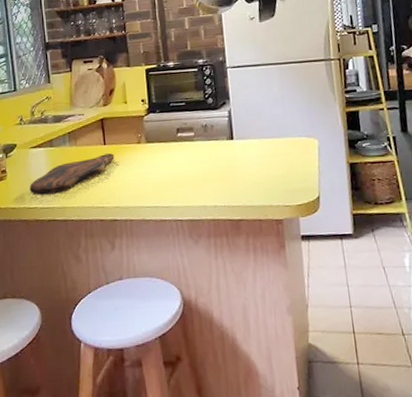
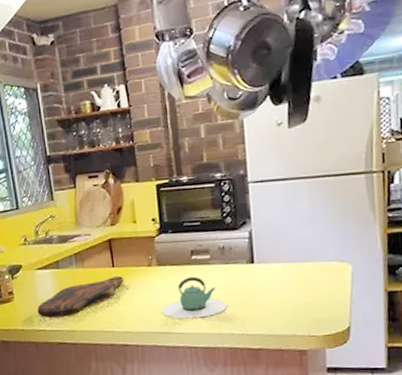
teapot: none [150,152,211,193] -> present [162,276,228,319]

